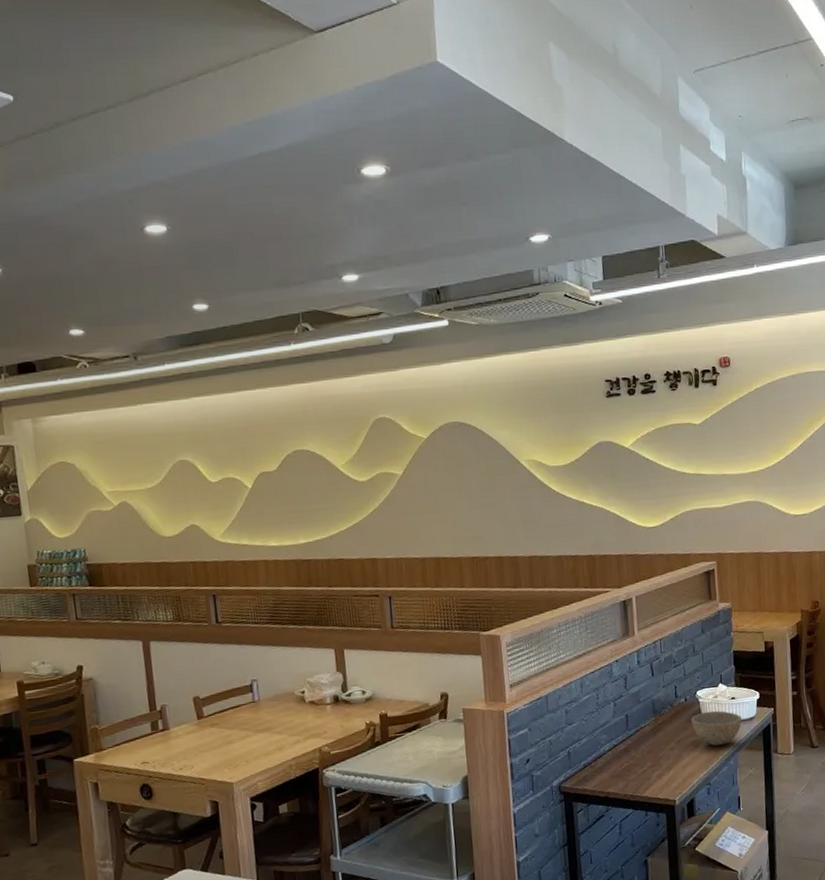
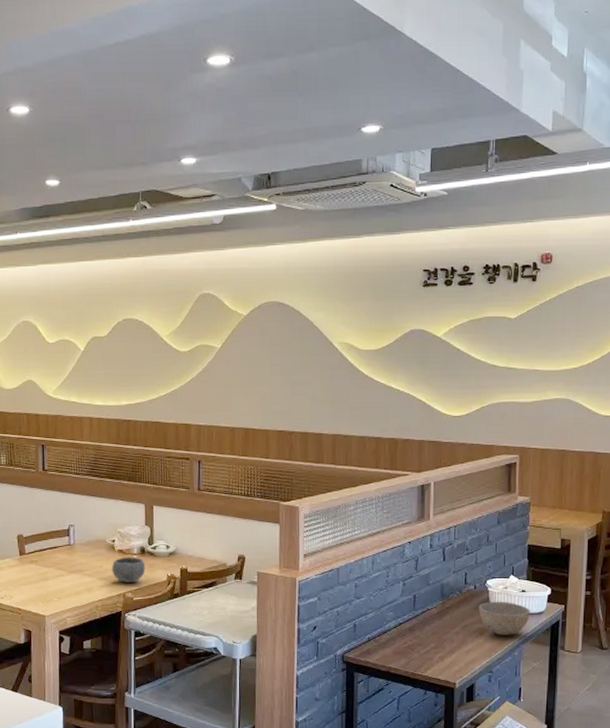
bowl: none [303,707,342,736] -> present [112,557,146,583]

